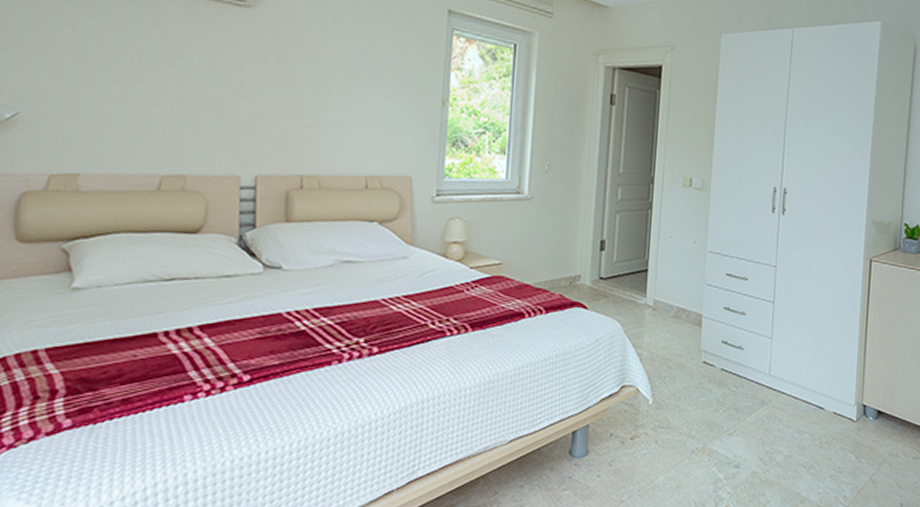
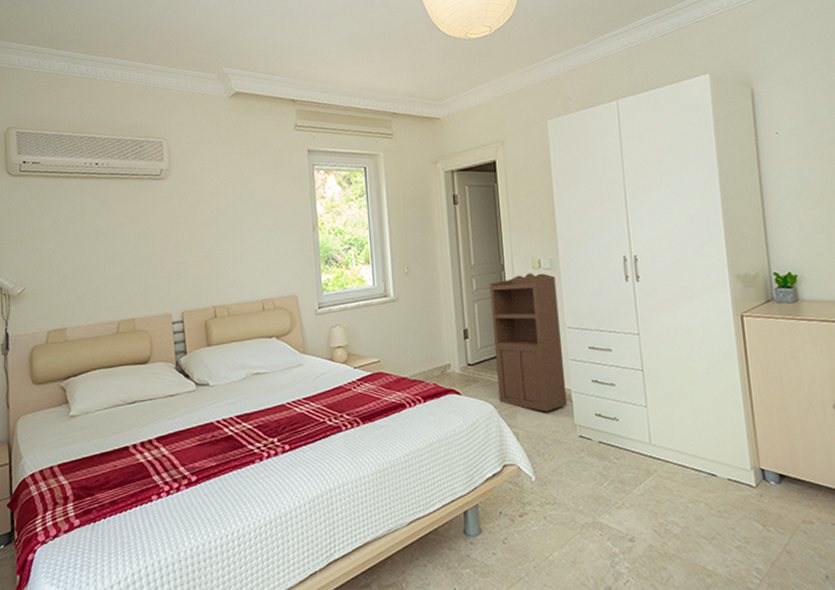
storage cabinet: none [627,190,704,335] -> present [489,273,568,412]

